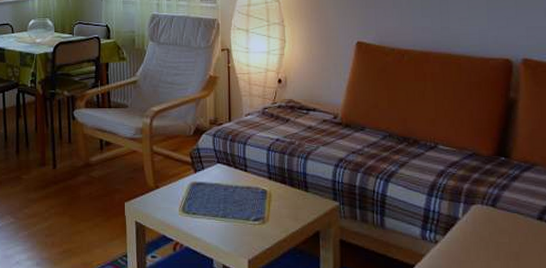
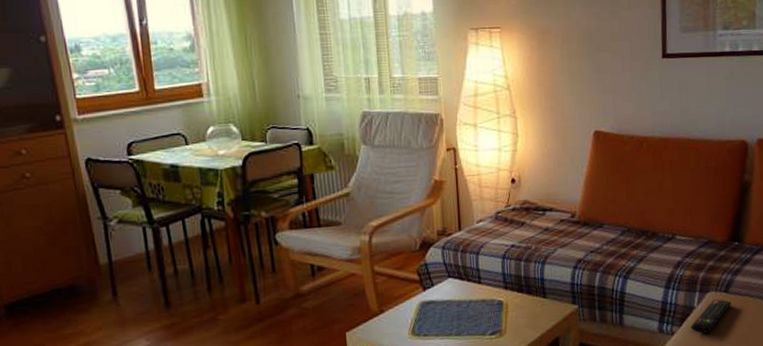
remote control: none [455,213,499,246] -> present [690,299,731,333]

